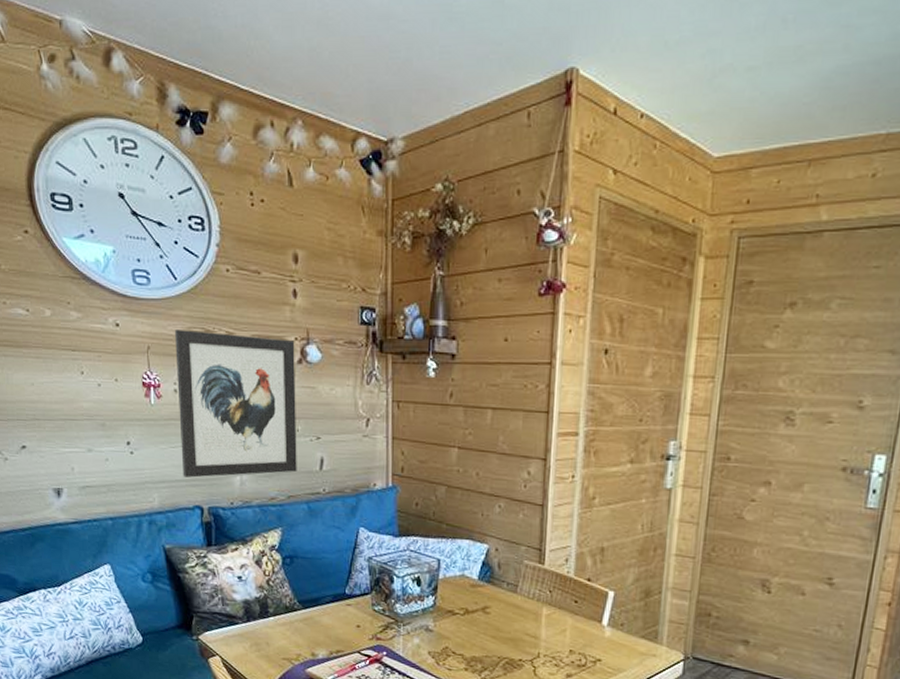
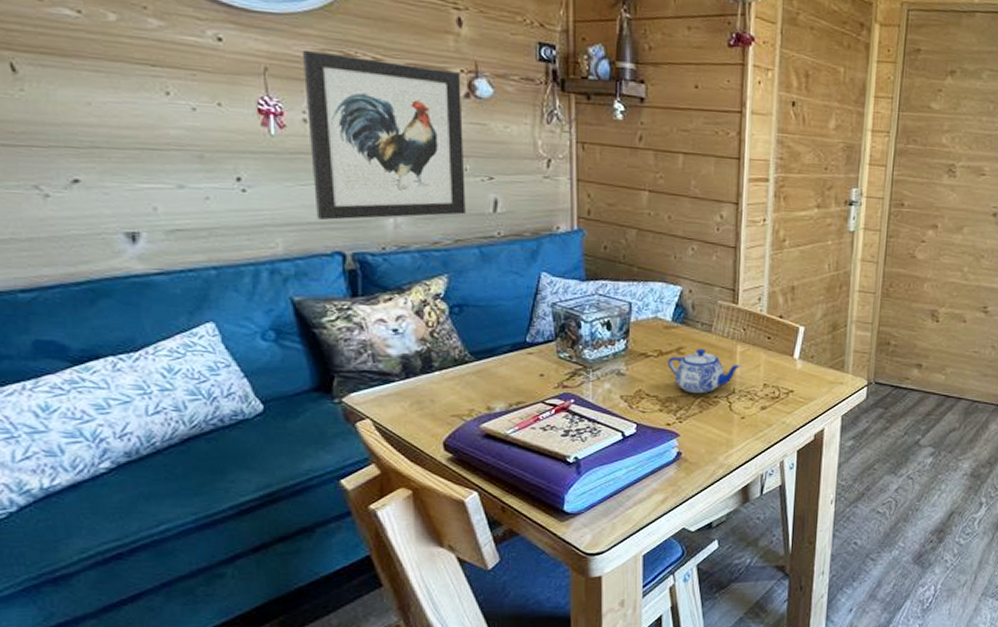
teapot: none [474,609,547,655] -> present [668,348,742,393]

